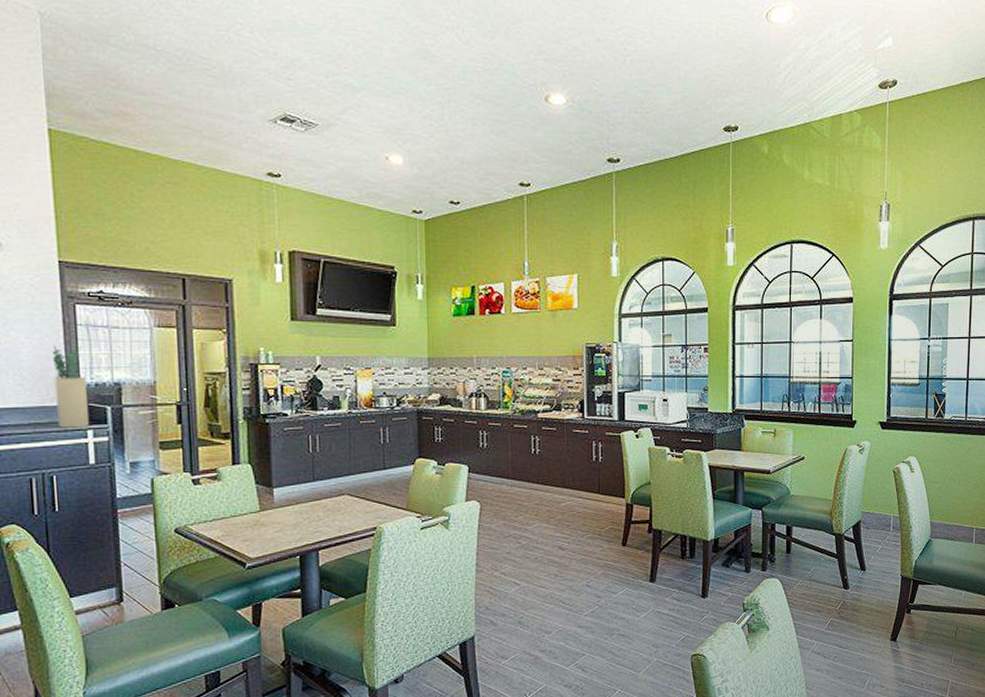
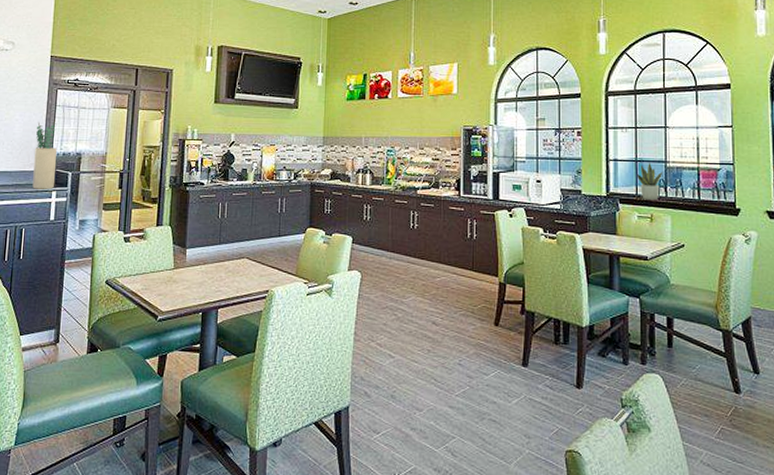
potted plant: none [761,377,787,416] -> present [636,162,663,201]

